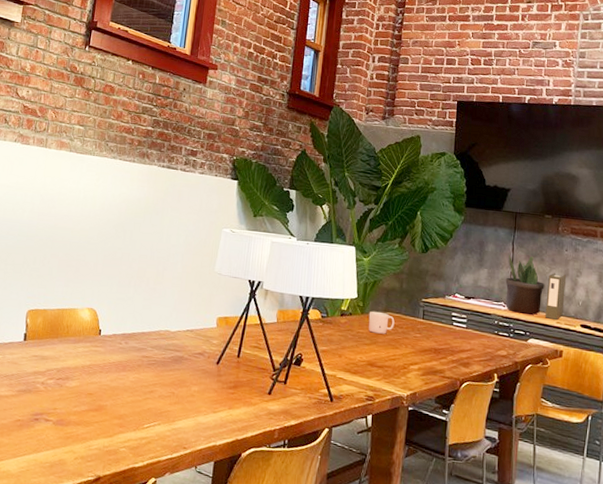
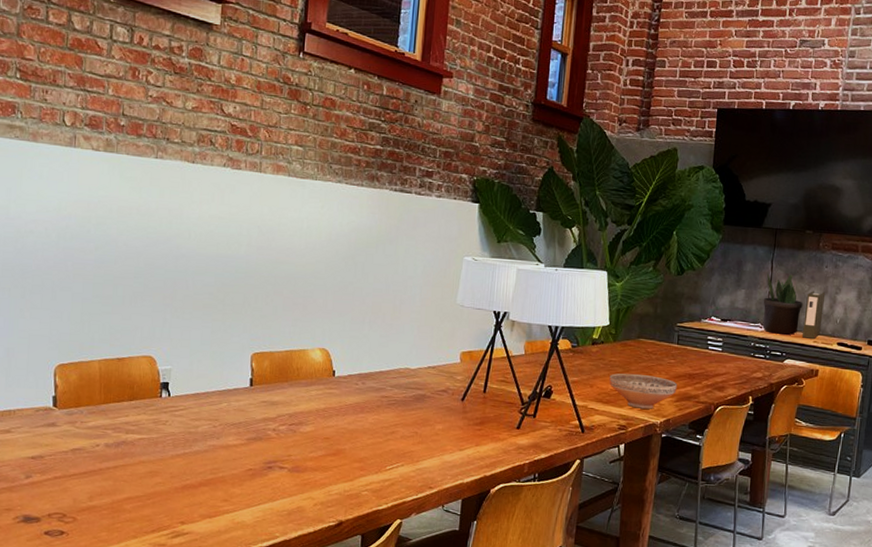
decorative bowl: none [357,344,424,382] -> present [609,373,678,409]
mug: present [368,311,395,334] -> none [620,338,648,362]

